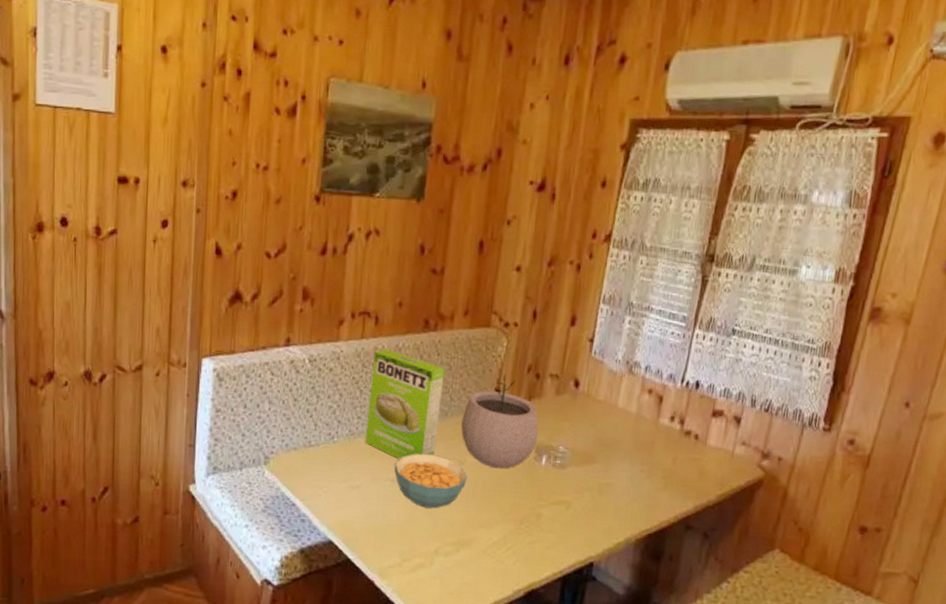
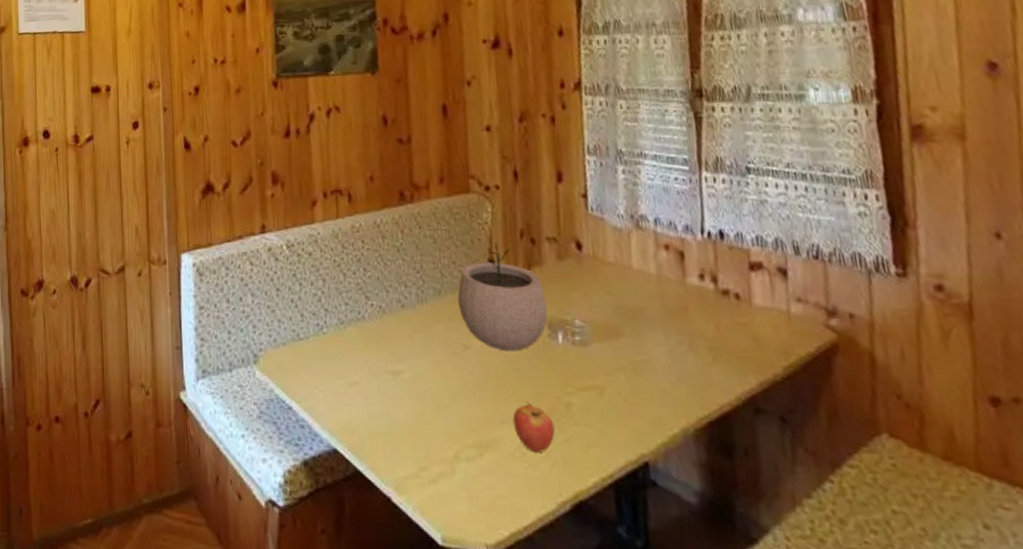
cake mix box: present [365,349,445,460] -> none [352,227,435,349]
cereal bowl: present [394,453,468,509] -> none [392,339,477,404]
fruit: none [489,510,524,551] -> present [512,401,556,453]

